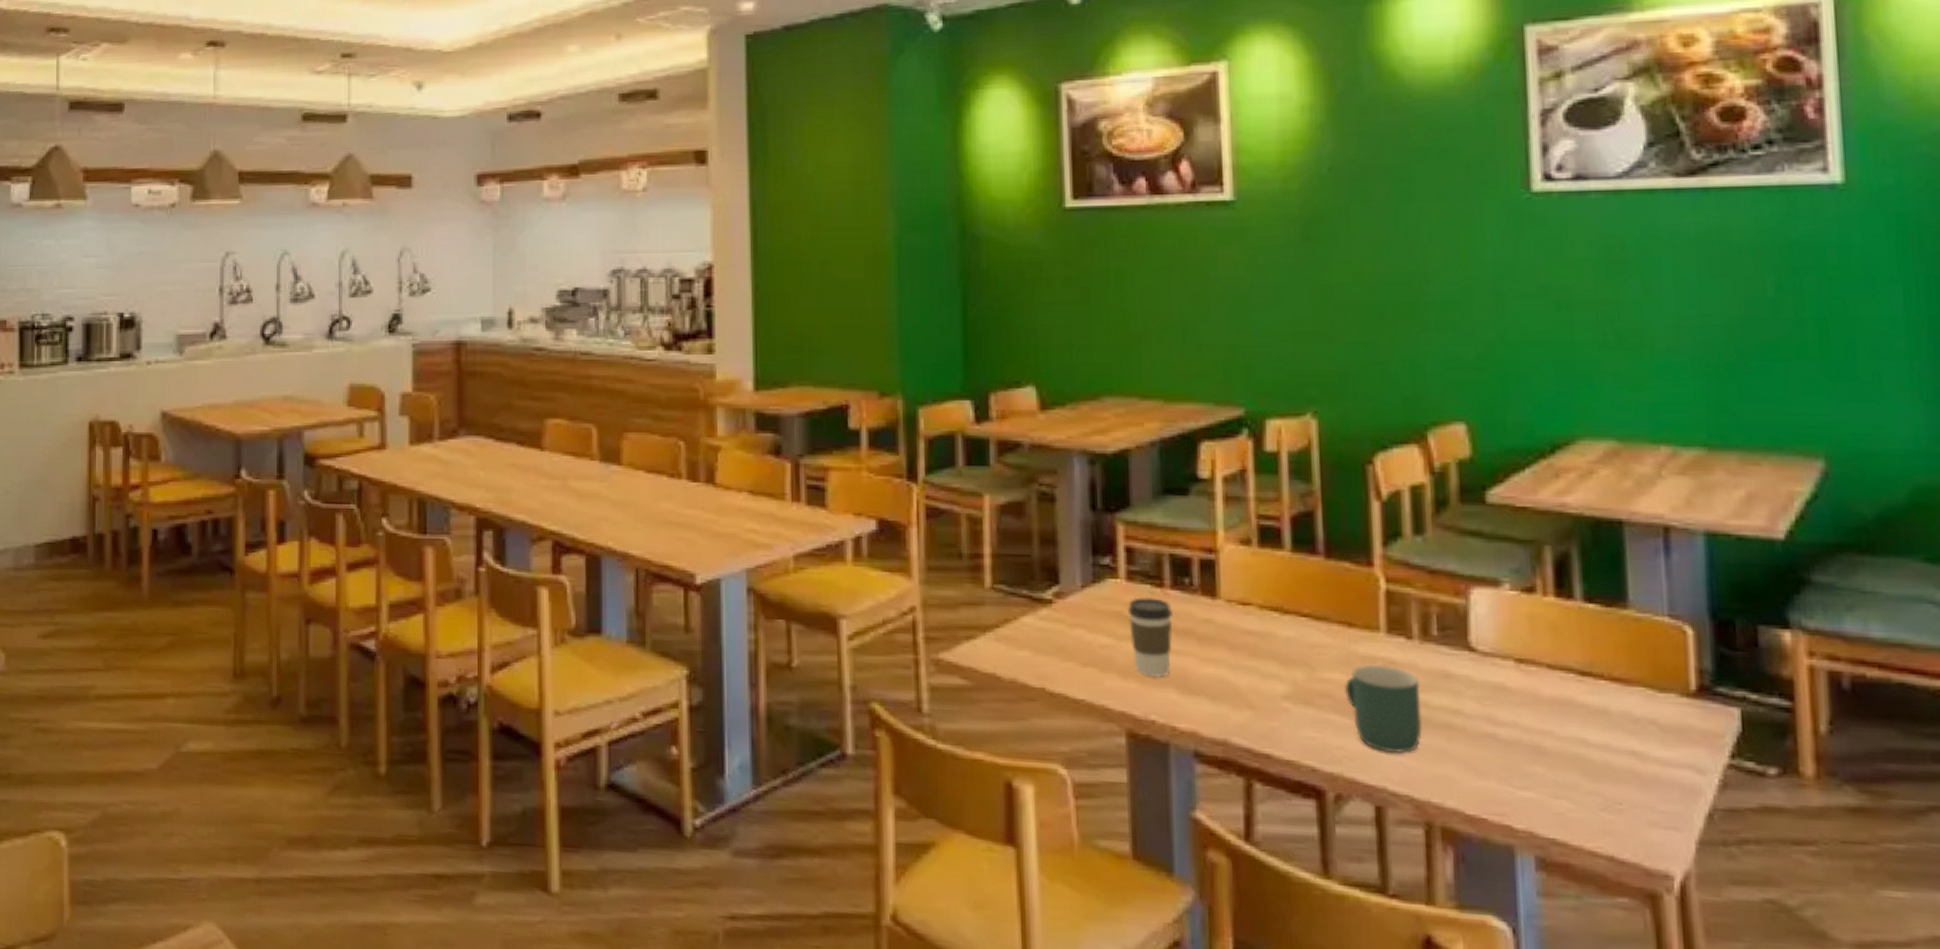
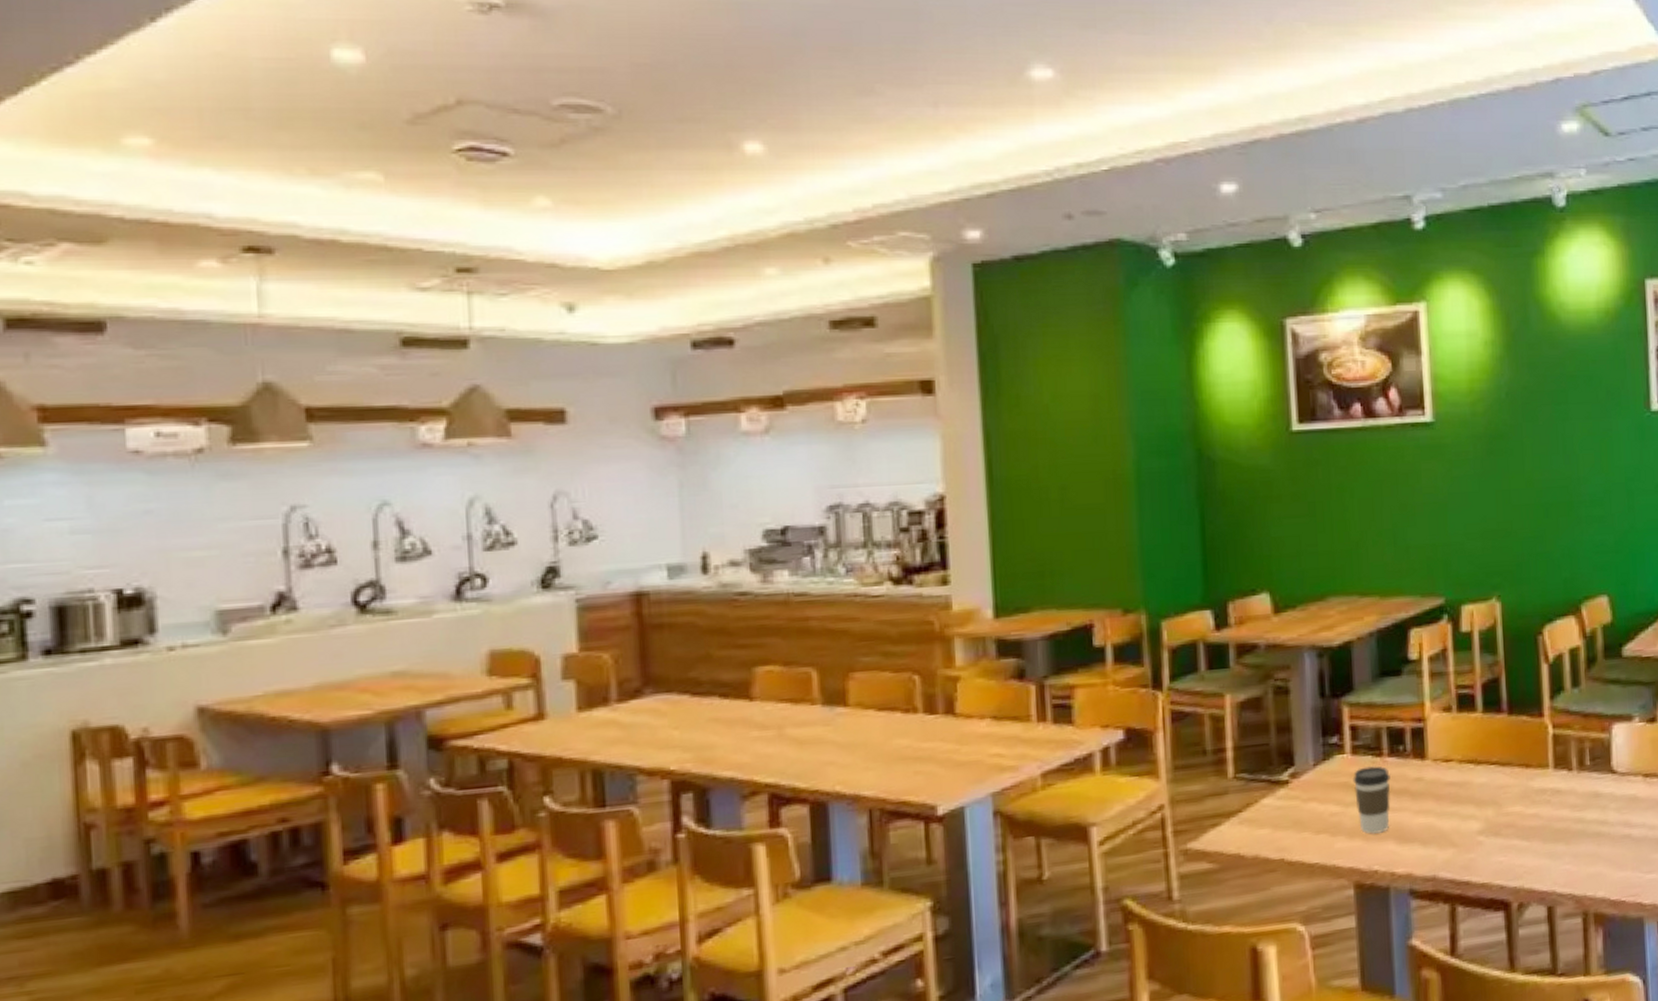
mug: present [1343,664,1422,754] -> none [1523,794,1580,864]

